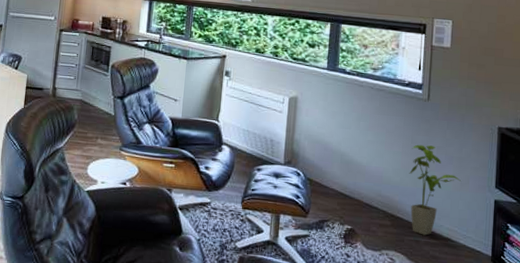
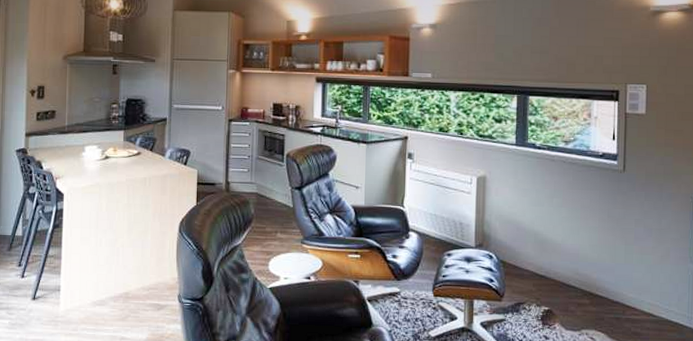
house plant: present [409,144,461,236] -> none [606,218,661,312]

